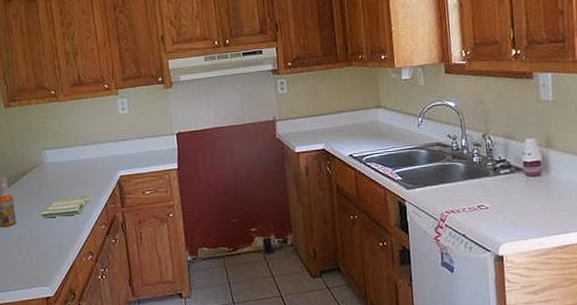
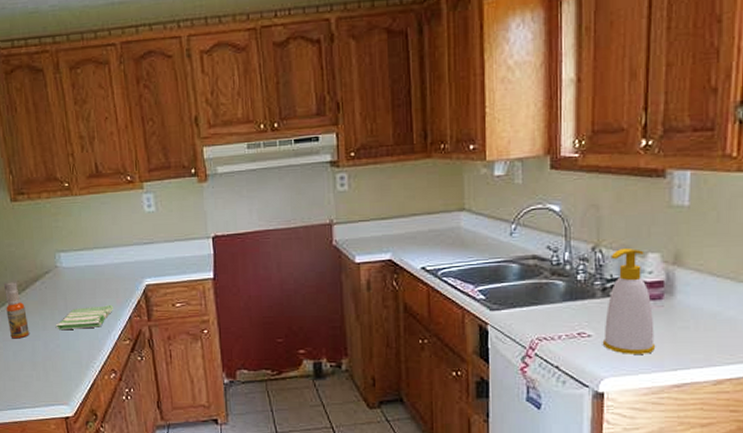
soap bottle: none [497,134,540,222] -> present [602,247,656,354]

